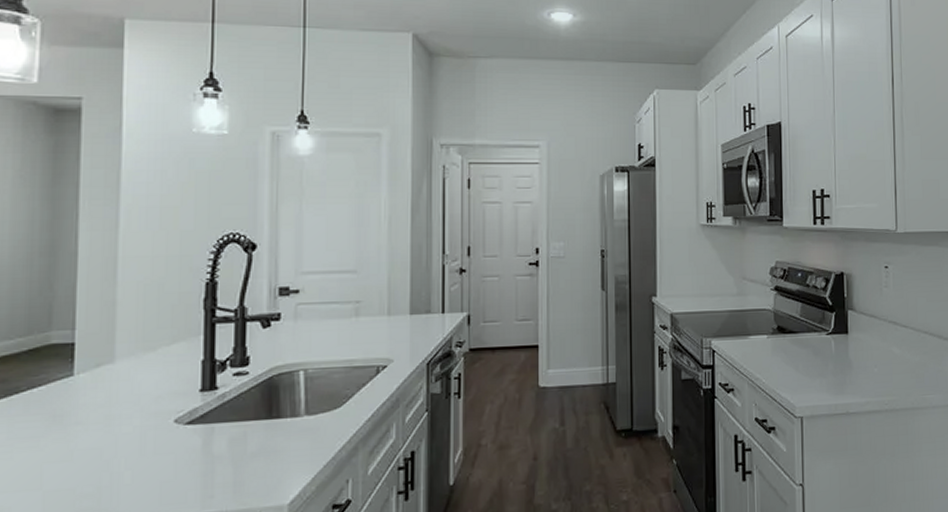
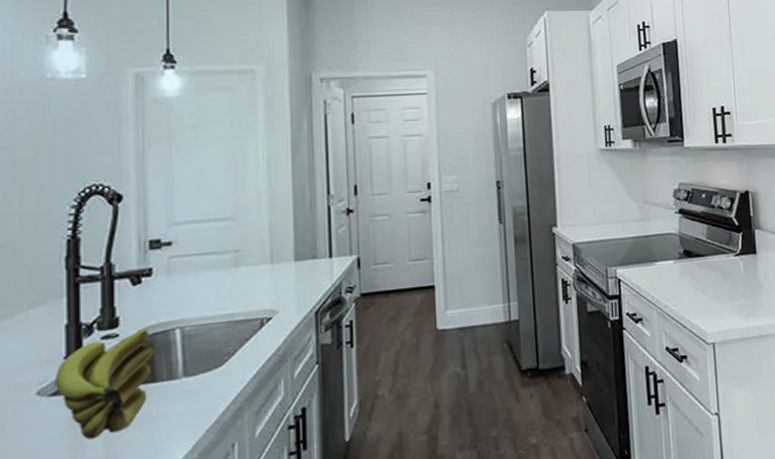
banana: none [191,369,281,467] -> present [55,329,156,440]

